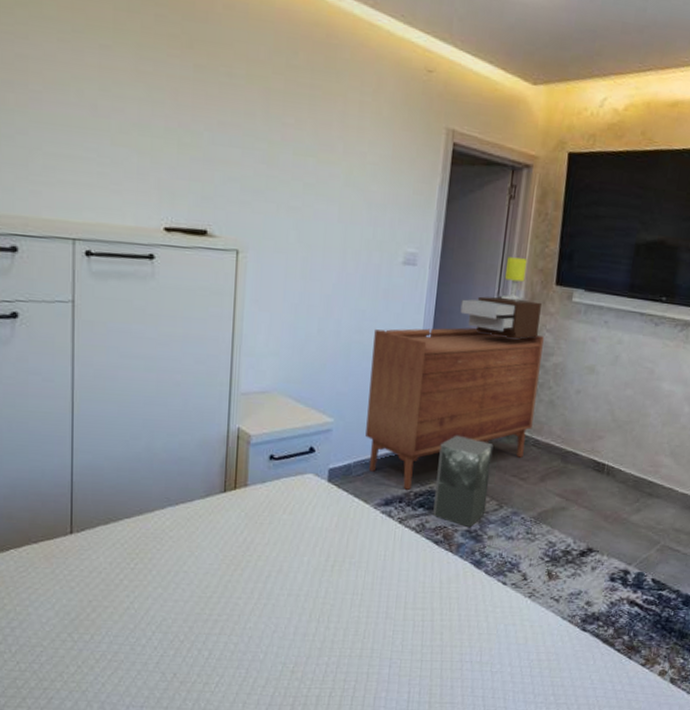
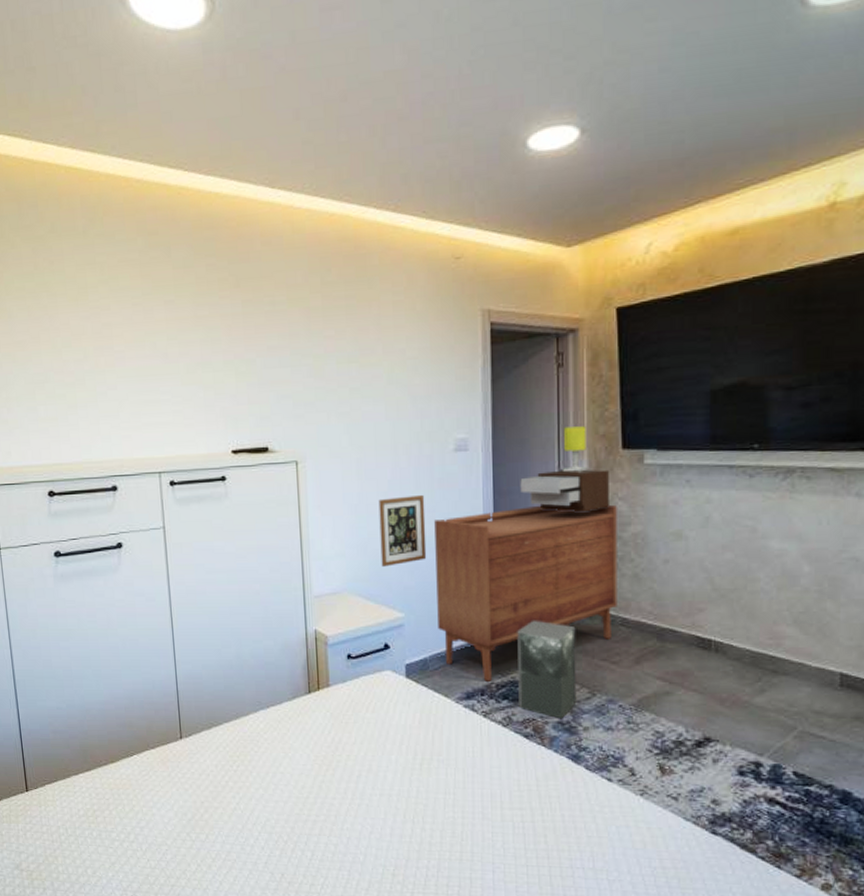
picture frame: none [316,301,368,371] -> present [378,494,427,567]

